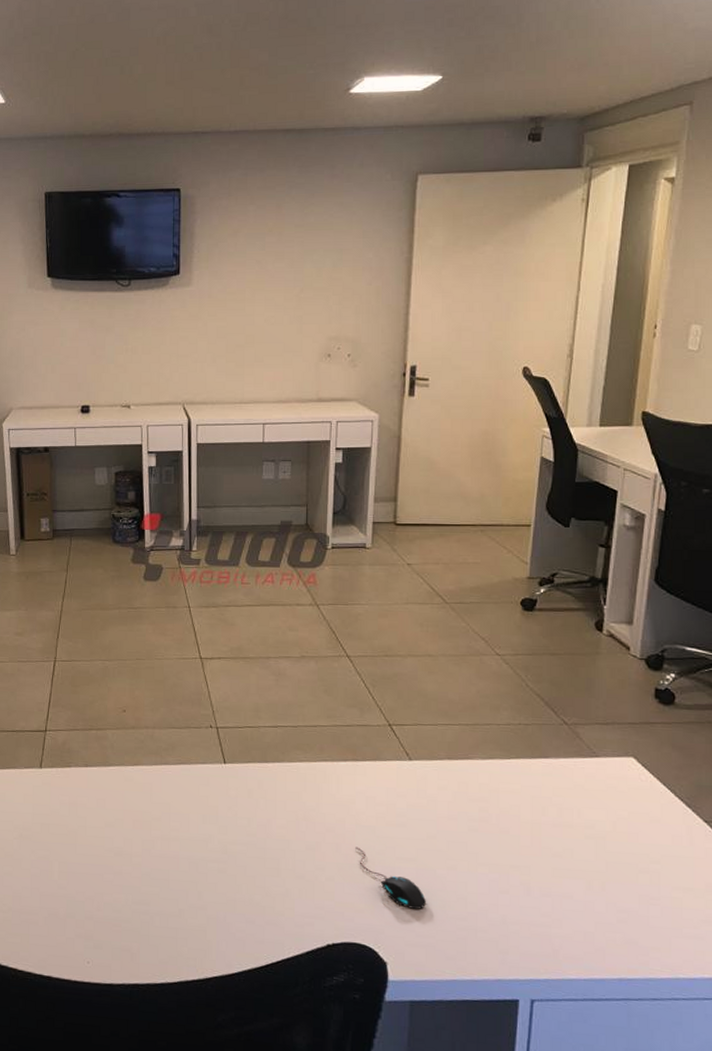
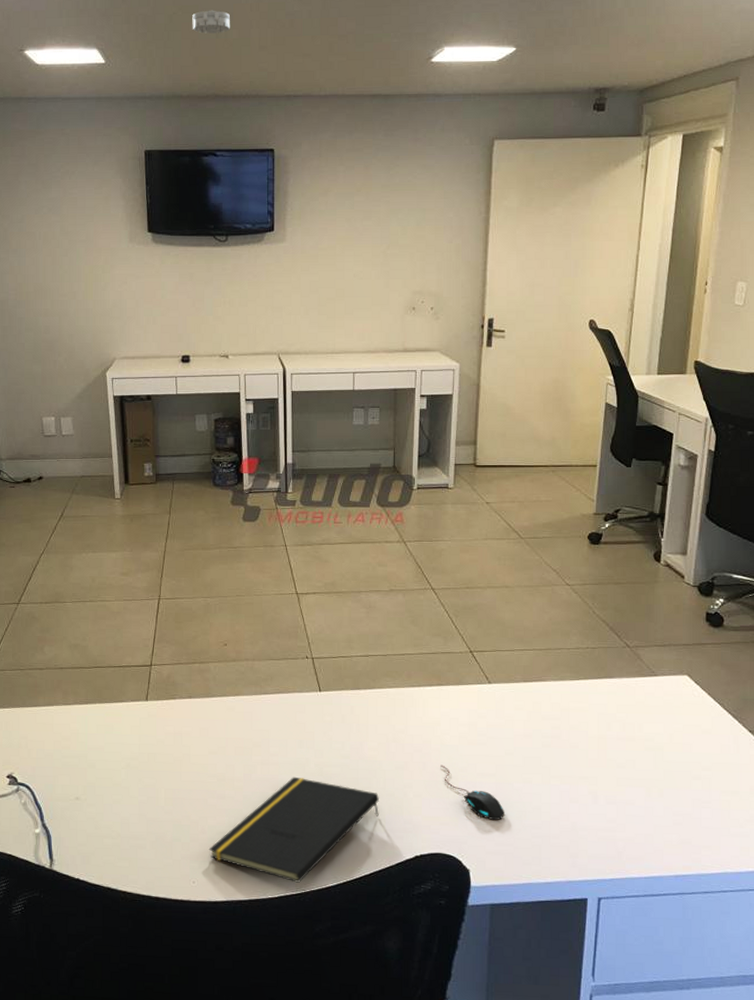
smoke detector: none [95,45,136,70] -> present [192,10,231,34]
notepad: none [104,853,288,968] -> present [208,776,379,883]

